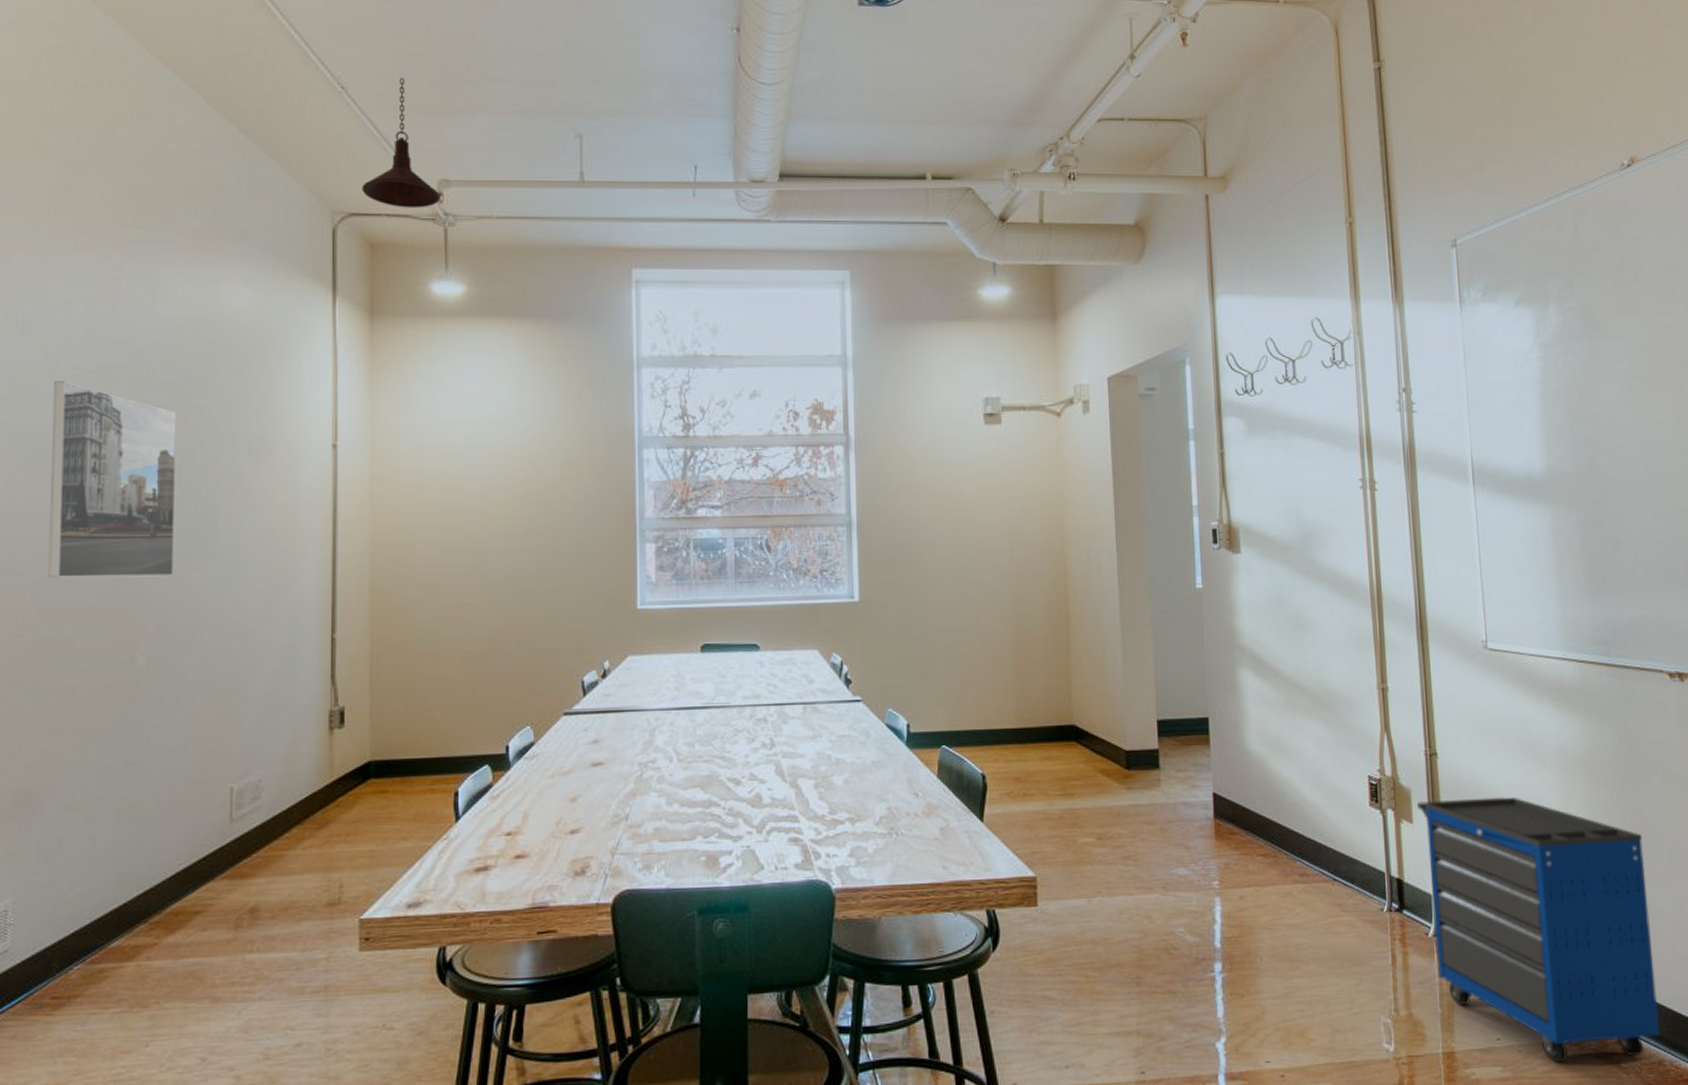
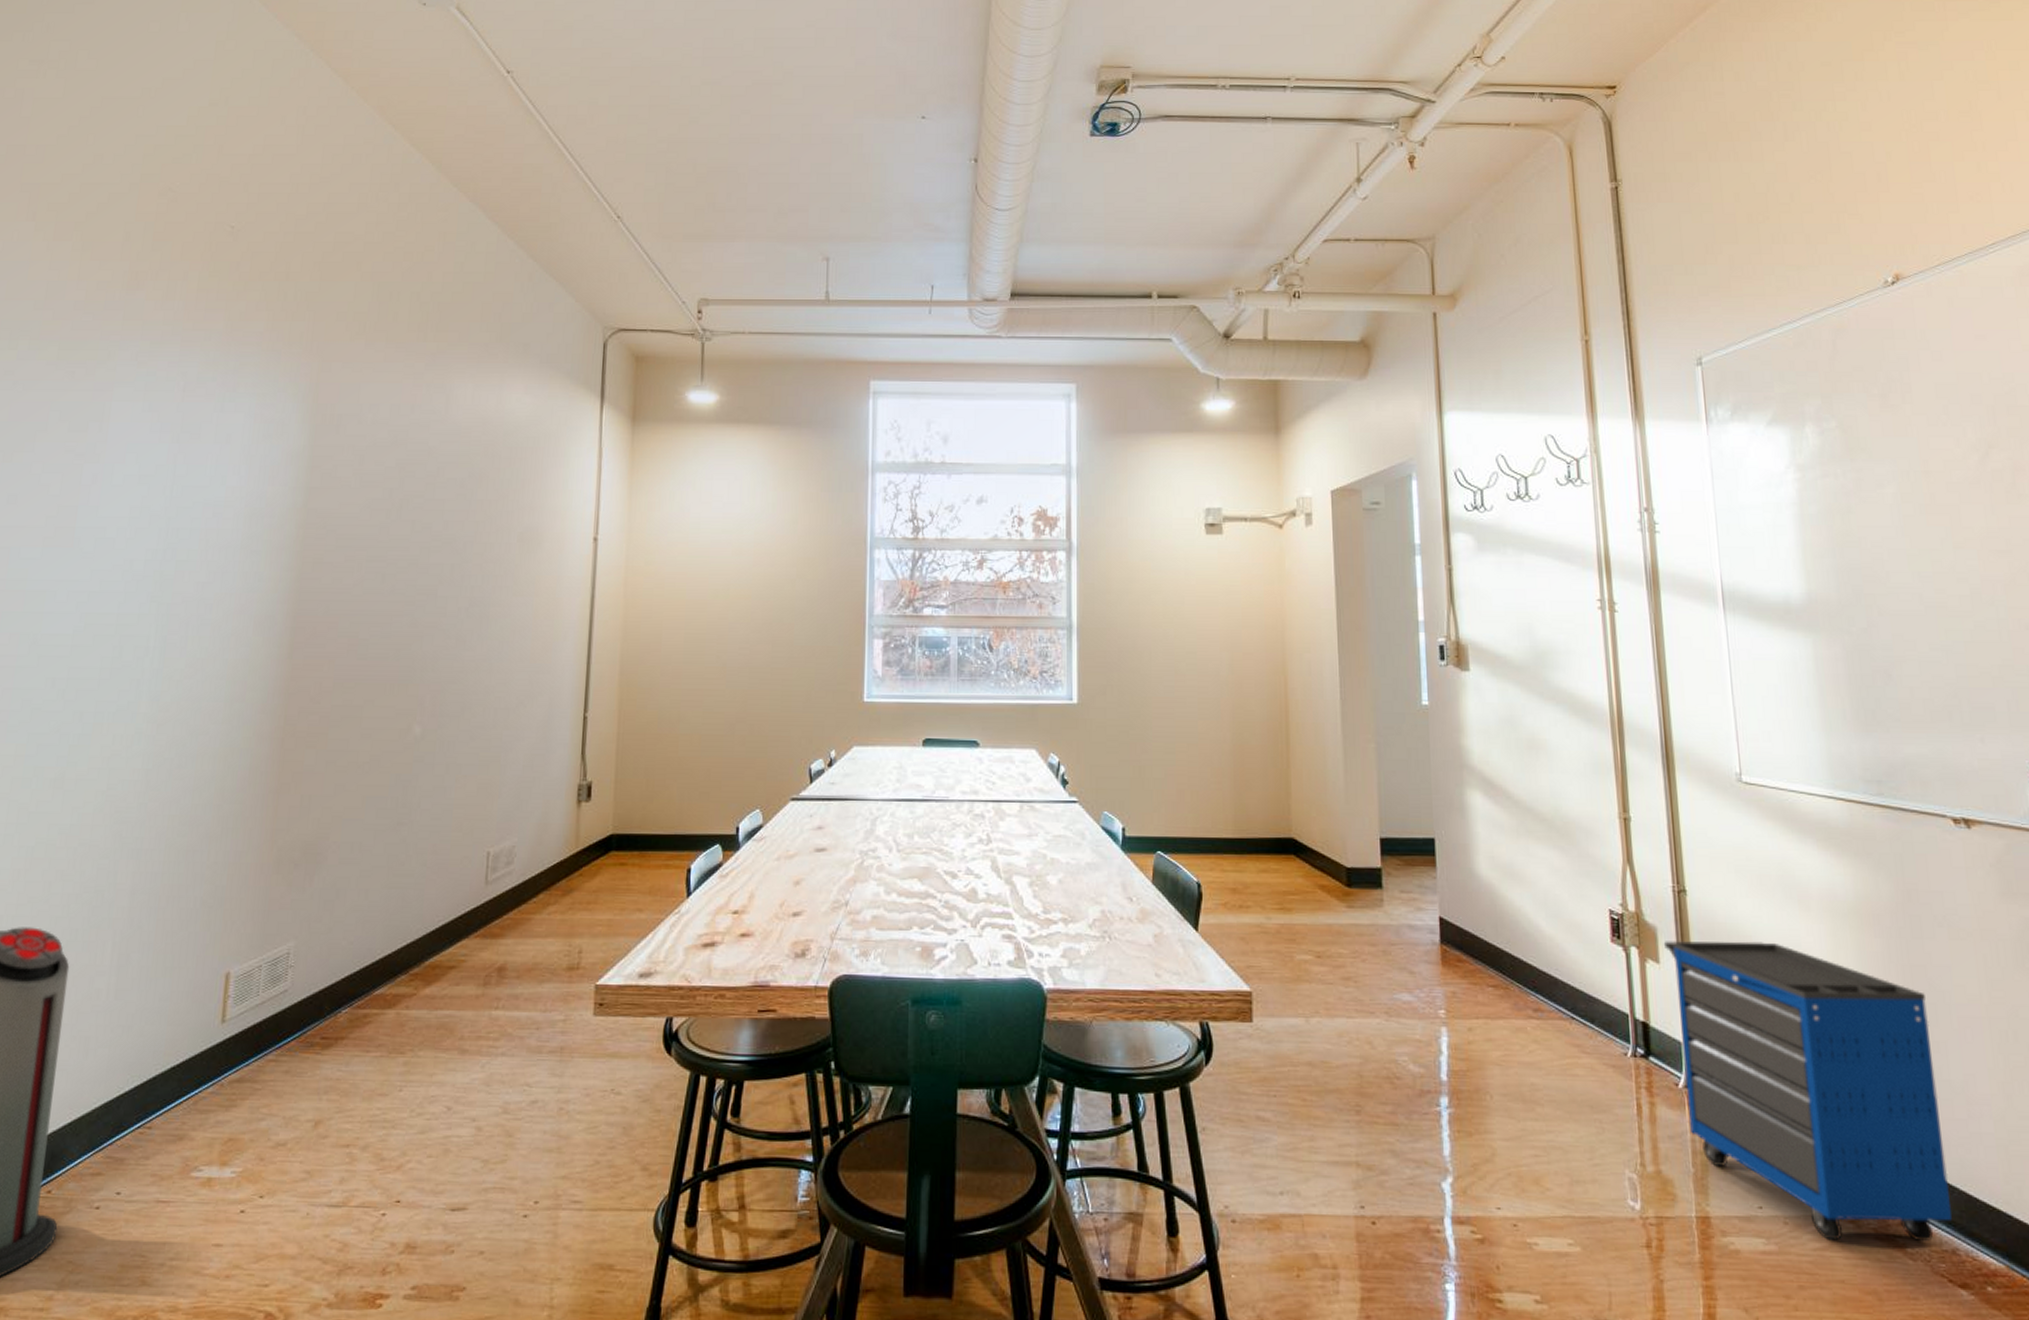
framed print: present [47,381,176,579] -> none [343,475,461,654]
pendant light: present [362,77,441,208] -> none [631,207,700,325]

